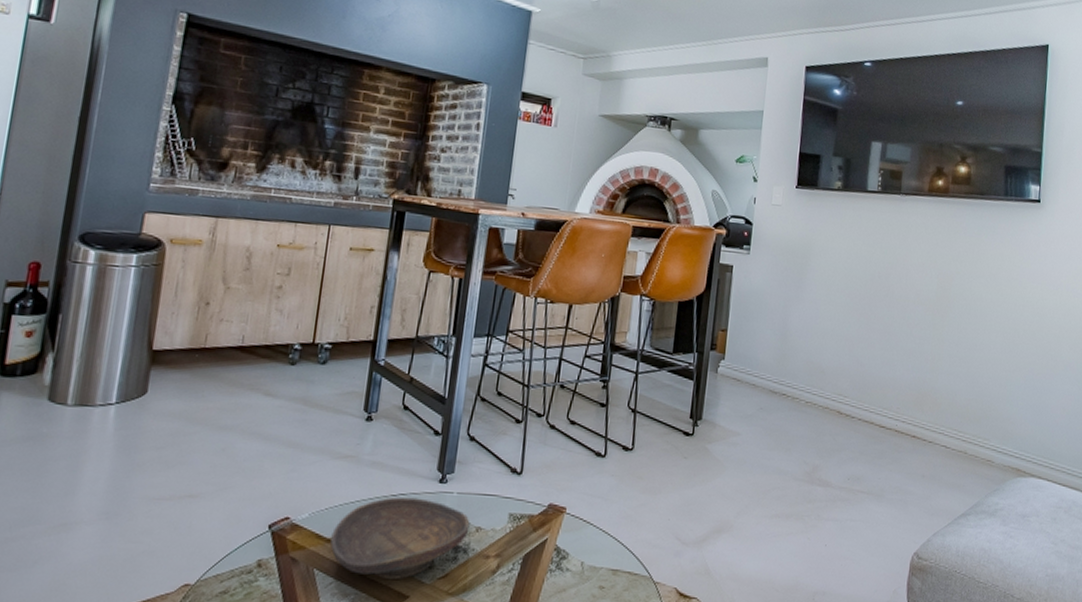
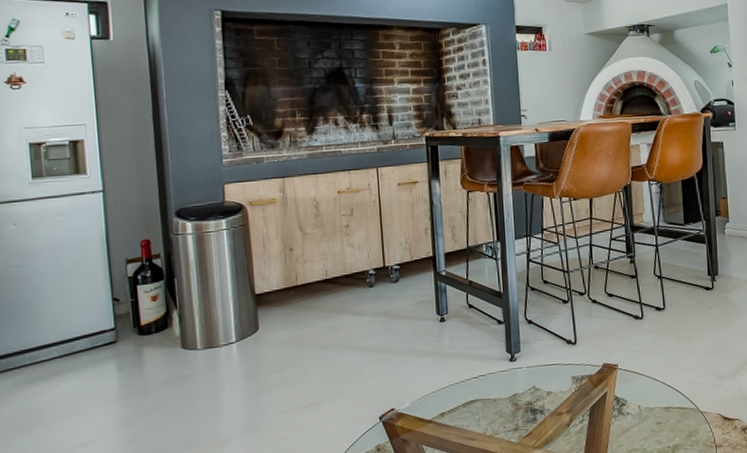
decorative bowl: present [330,497,470,579] -> none [431,376,542,444]

